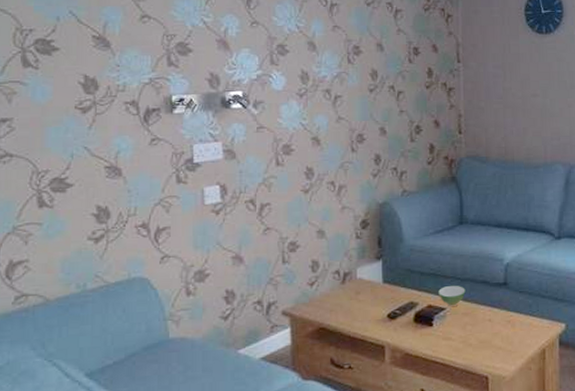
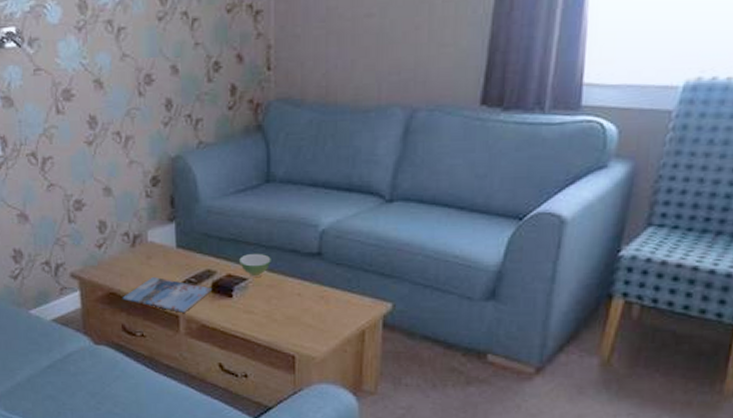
magazine: none [331,311,415,343] -> present [122,277,213,313]

